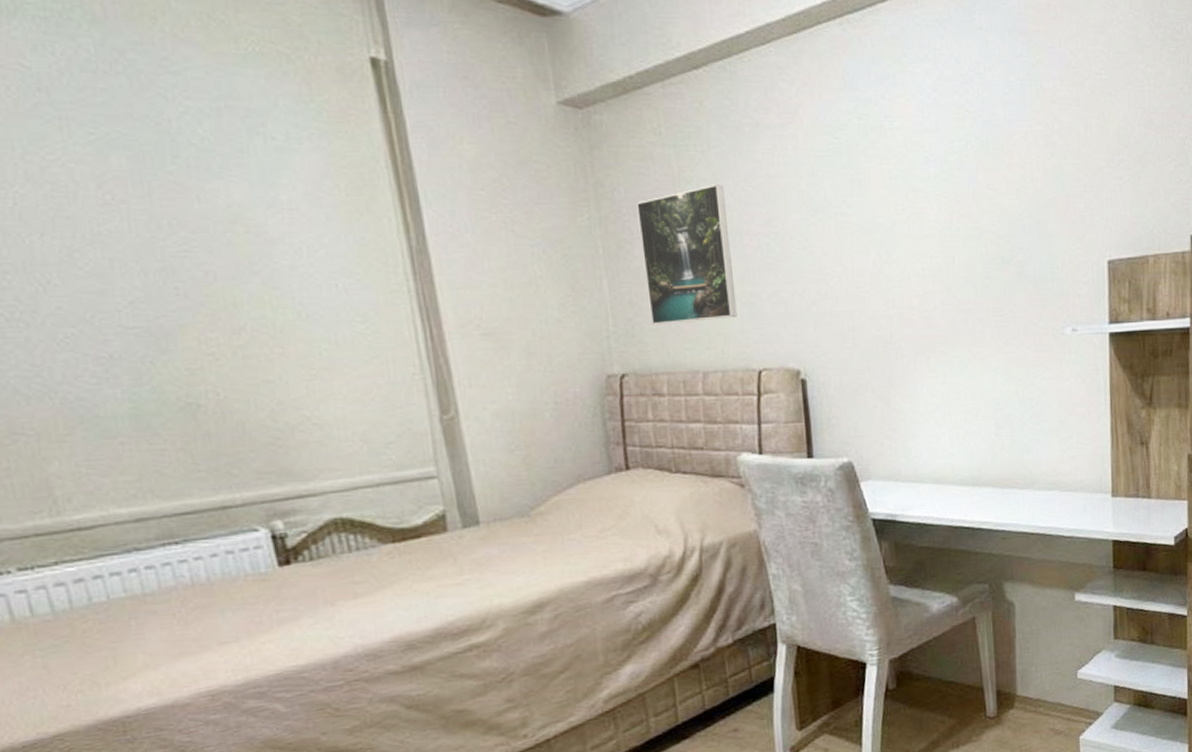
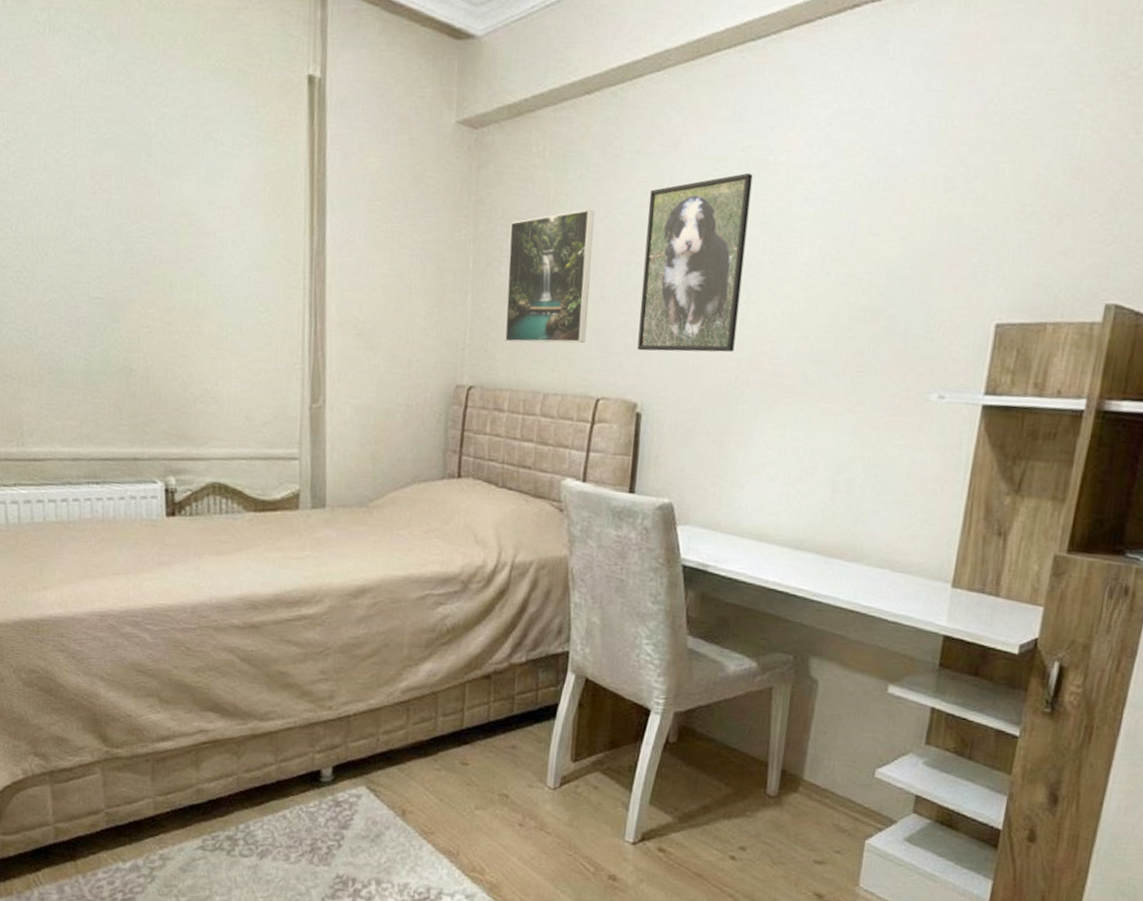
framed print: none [776,139,885,319] -> present [637,172,753,353]

